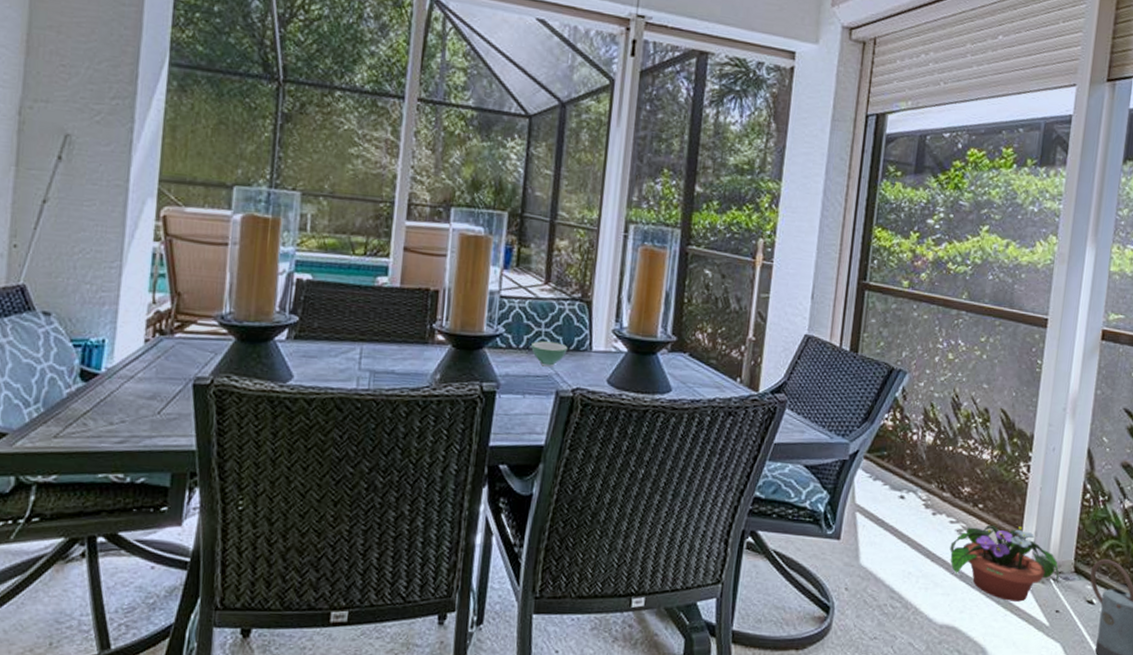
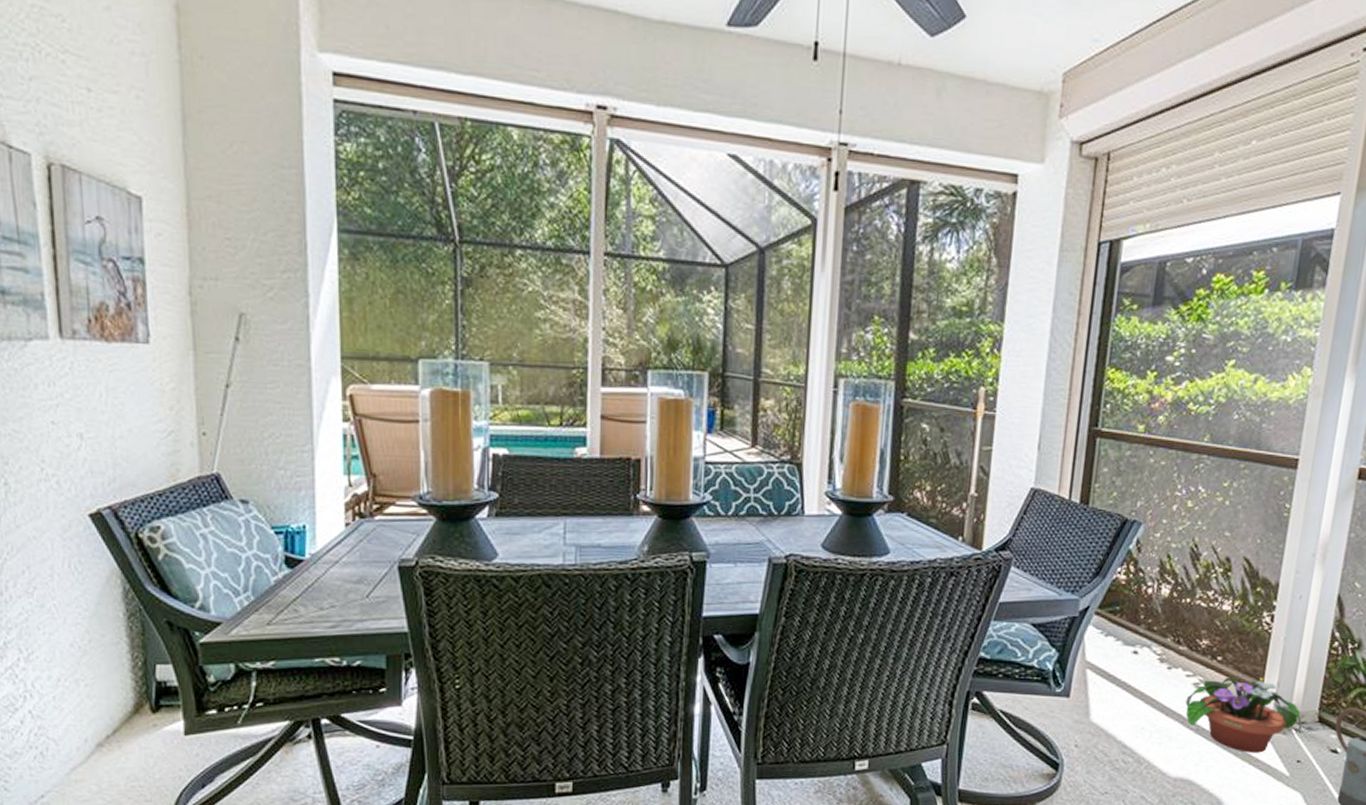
bowl: present [531,341,568,367] -> none [740,507,779,534]

